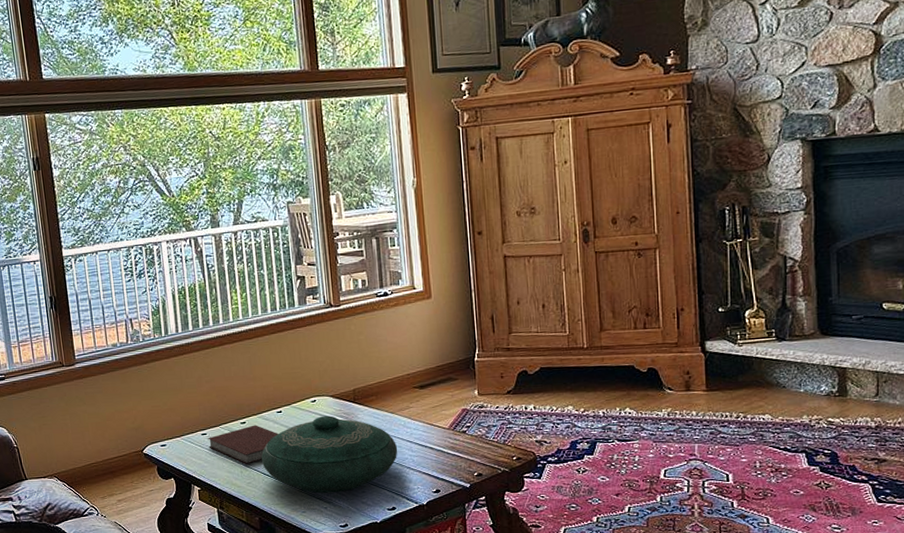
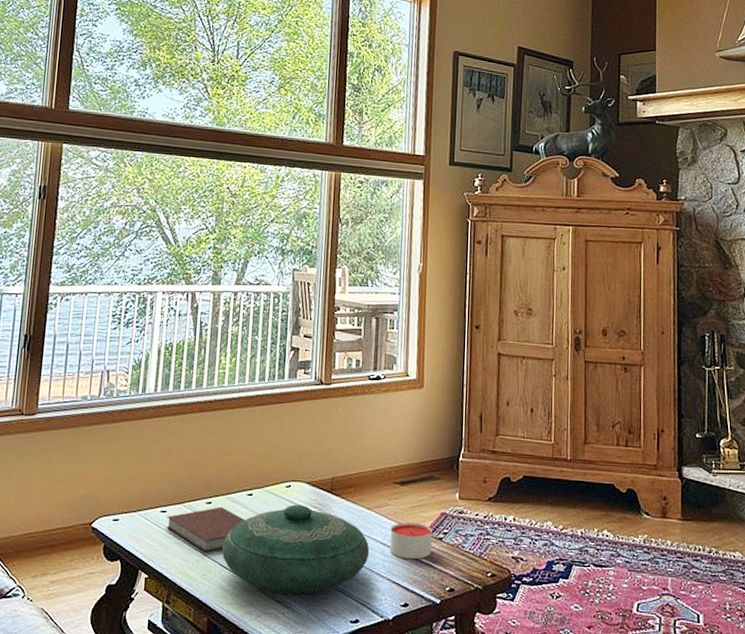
candle: none [415,420,457,453] -> present [389,522,433,560]

